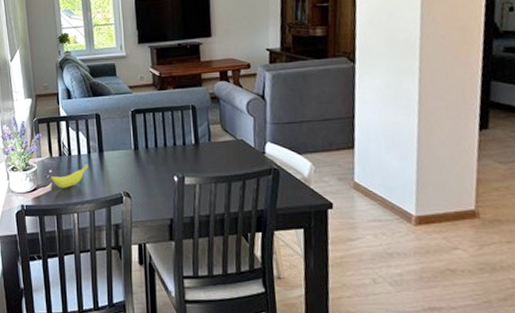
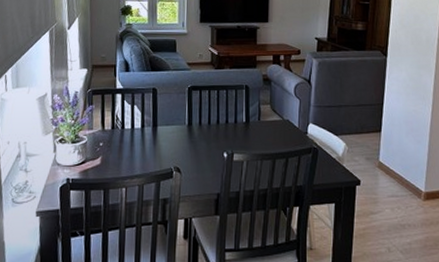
banana: present [51,164,88,188] -> none [101,138,141,162]

